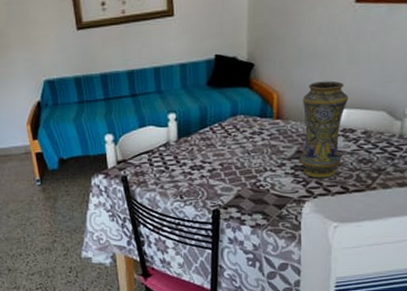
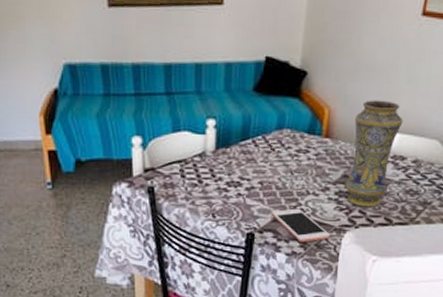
cell phone: none [233,184,290,215] -> present [271,208,330,242]

